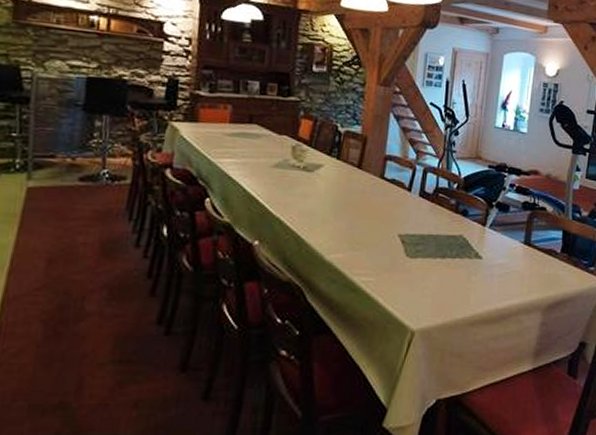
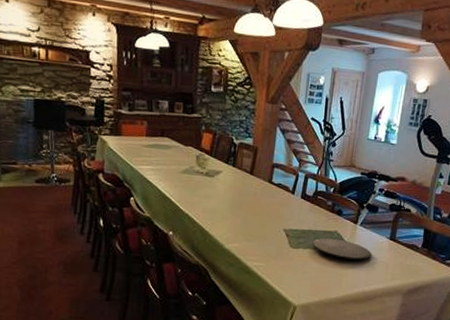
plate: none [433,244,503,270] -> present [312,238,371,260]

